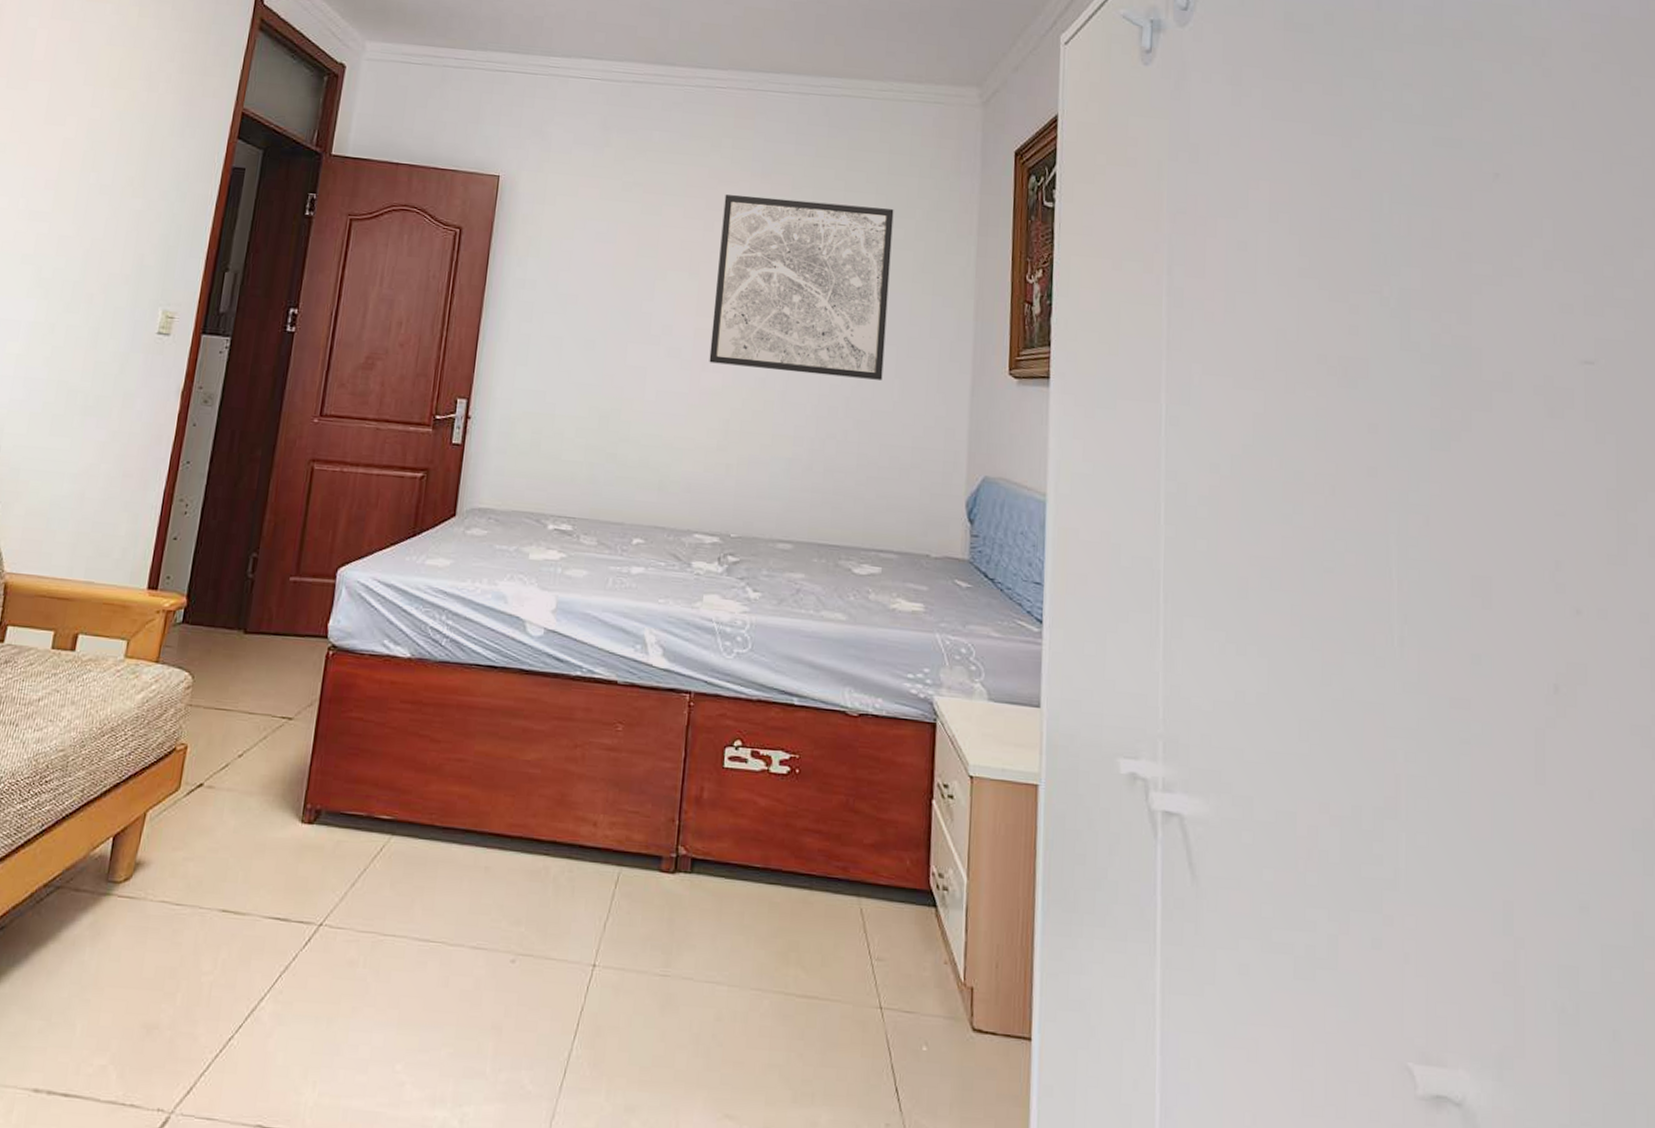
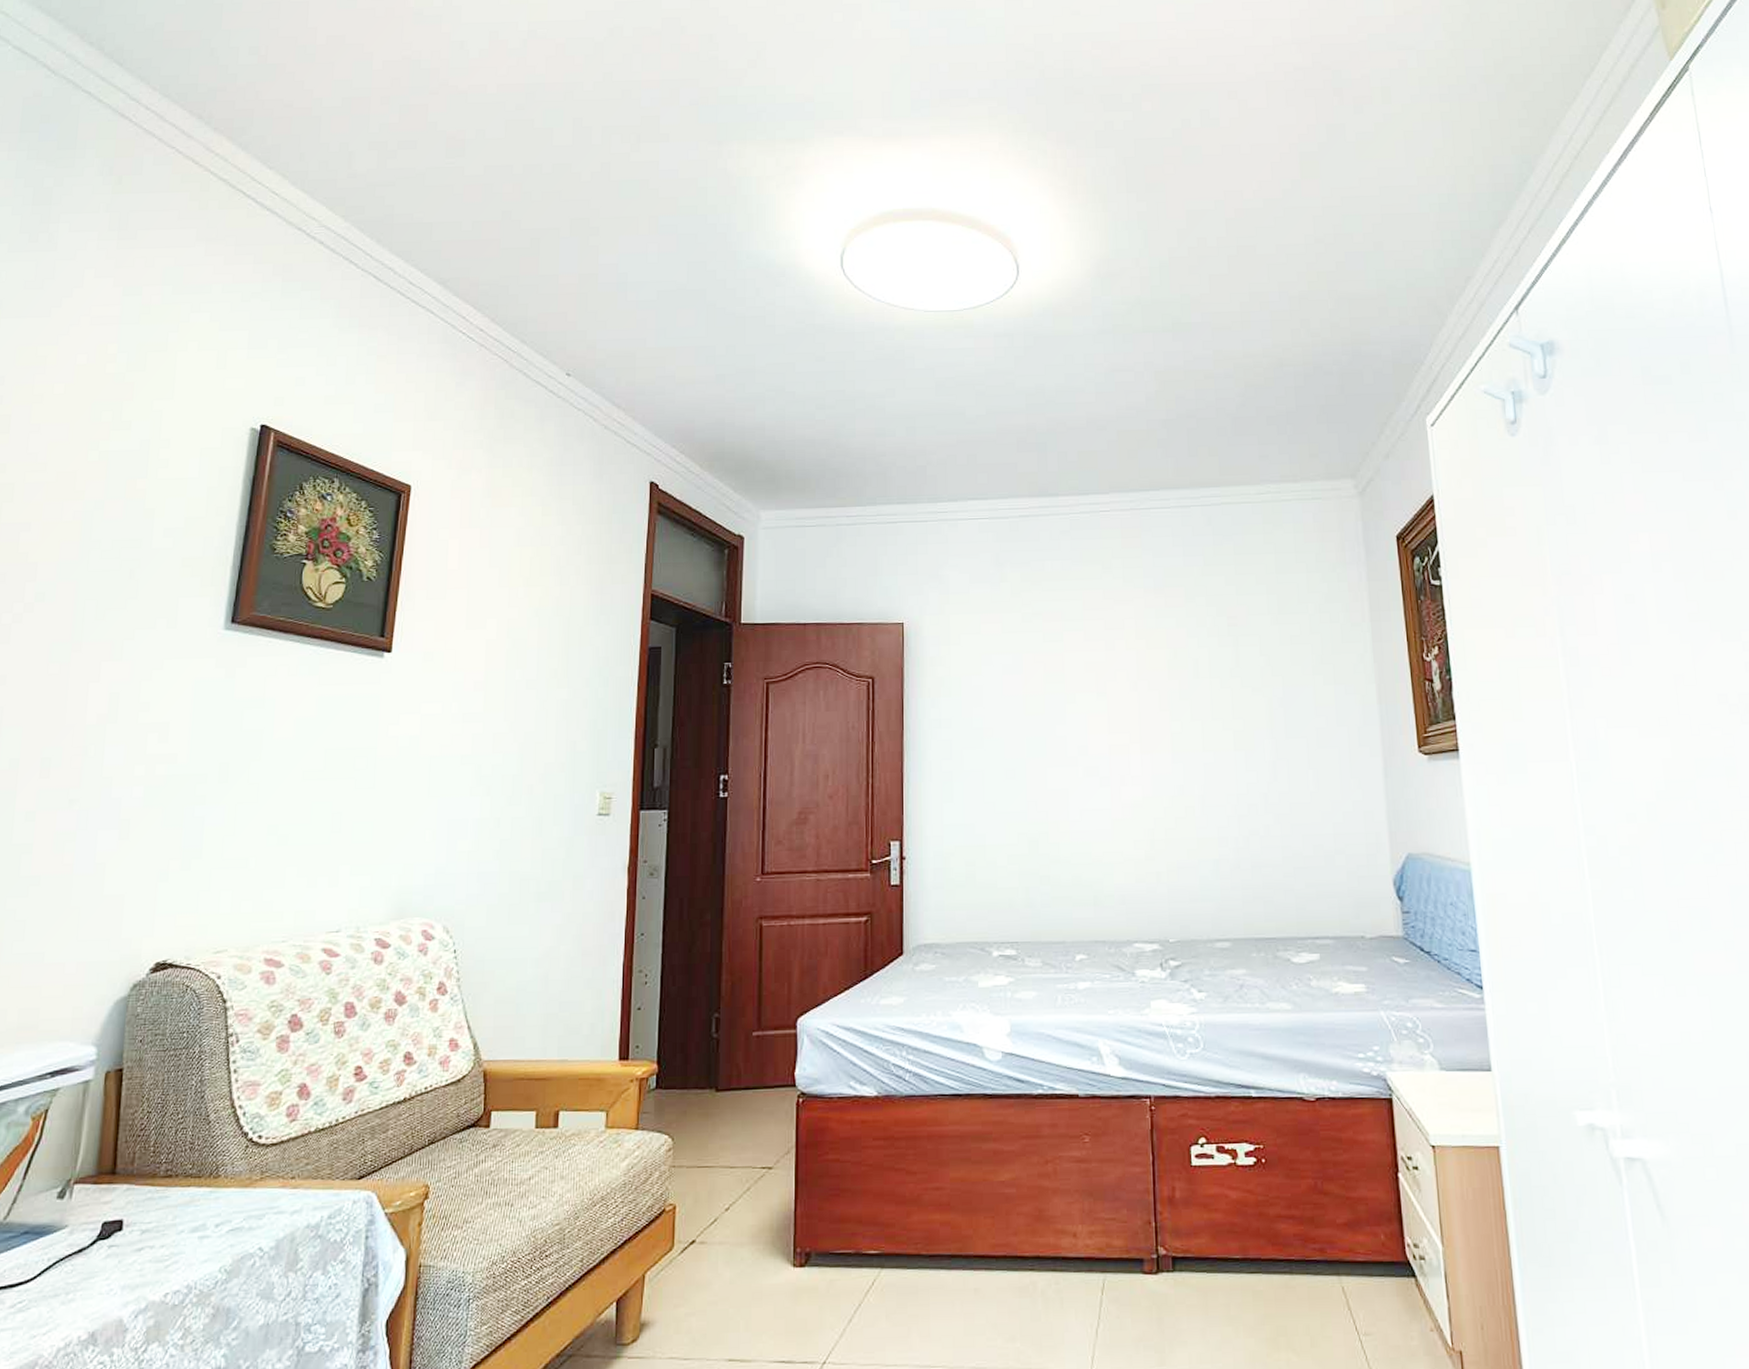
wall art: present [709,195,894,380] -> none [1122,607,1297,777]

